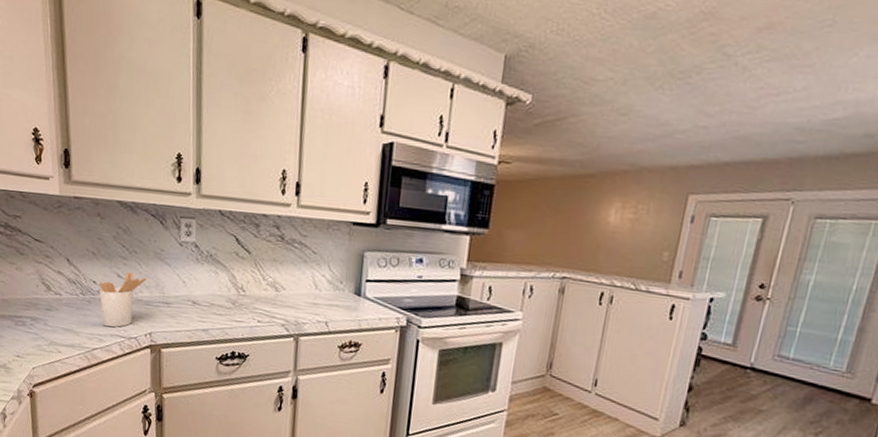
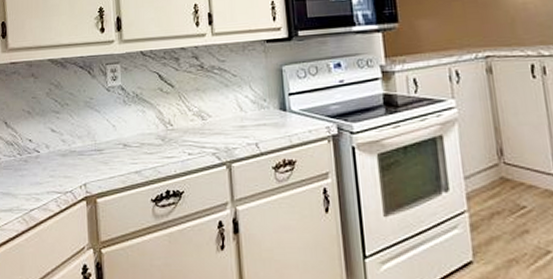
utensil holder: present [99,272,147,327] -> none [34,125,79,184]

